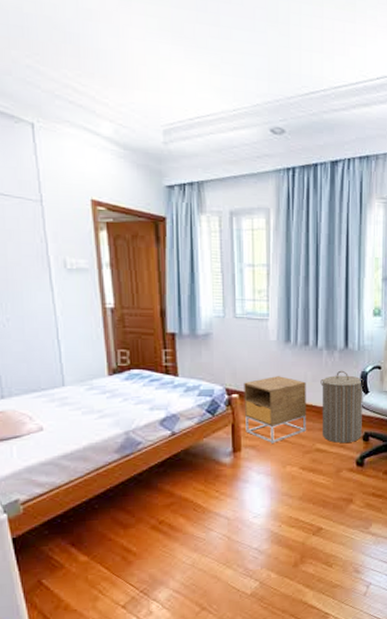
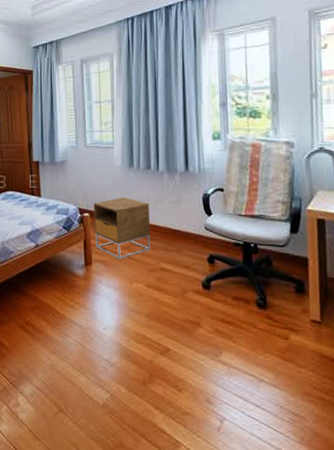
laundry hamper: present [320,370,365,443] -> none [163,192,207,264]

